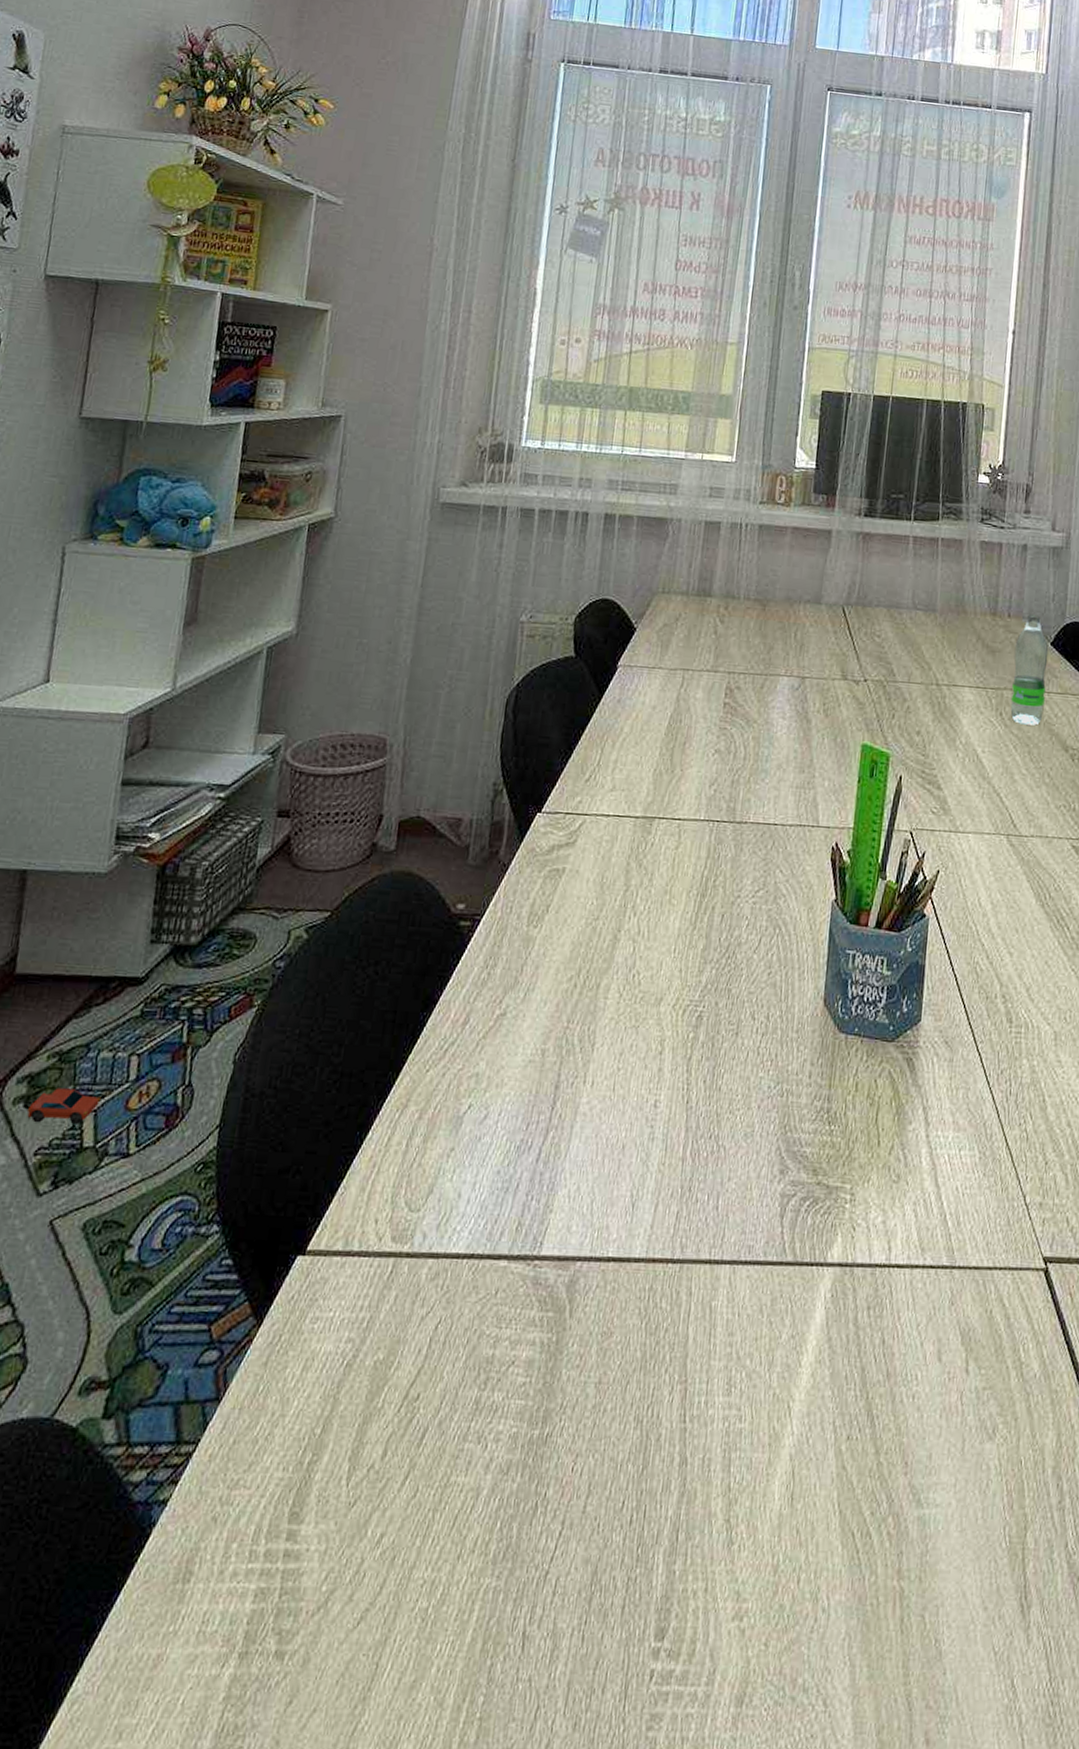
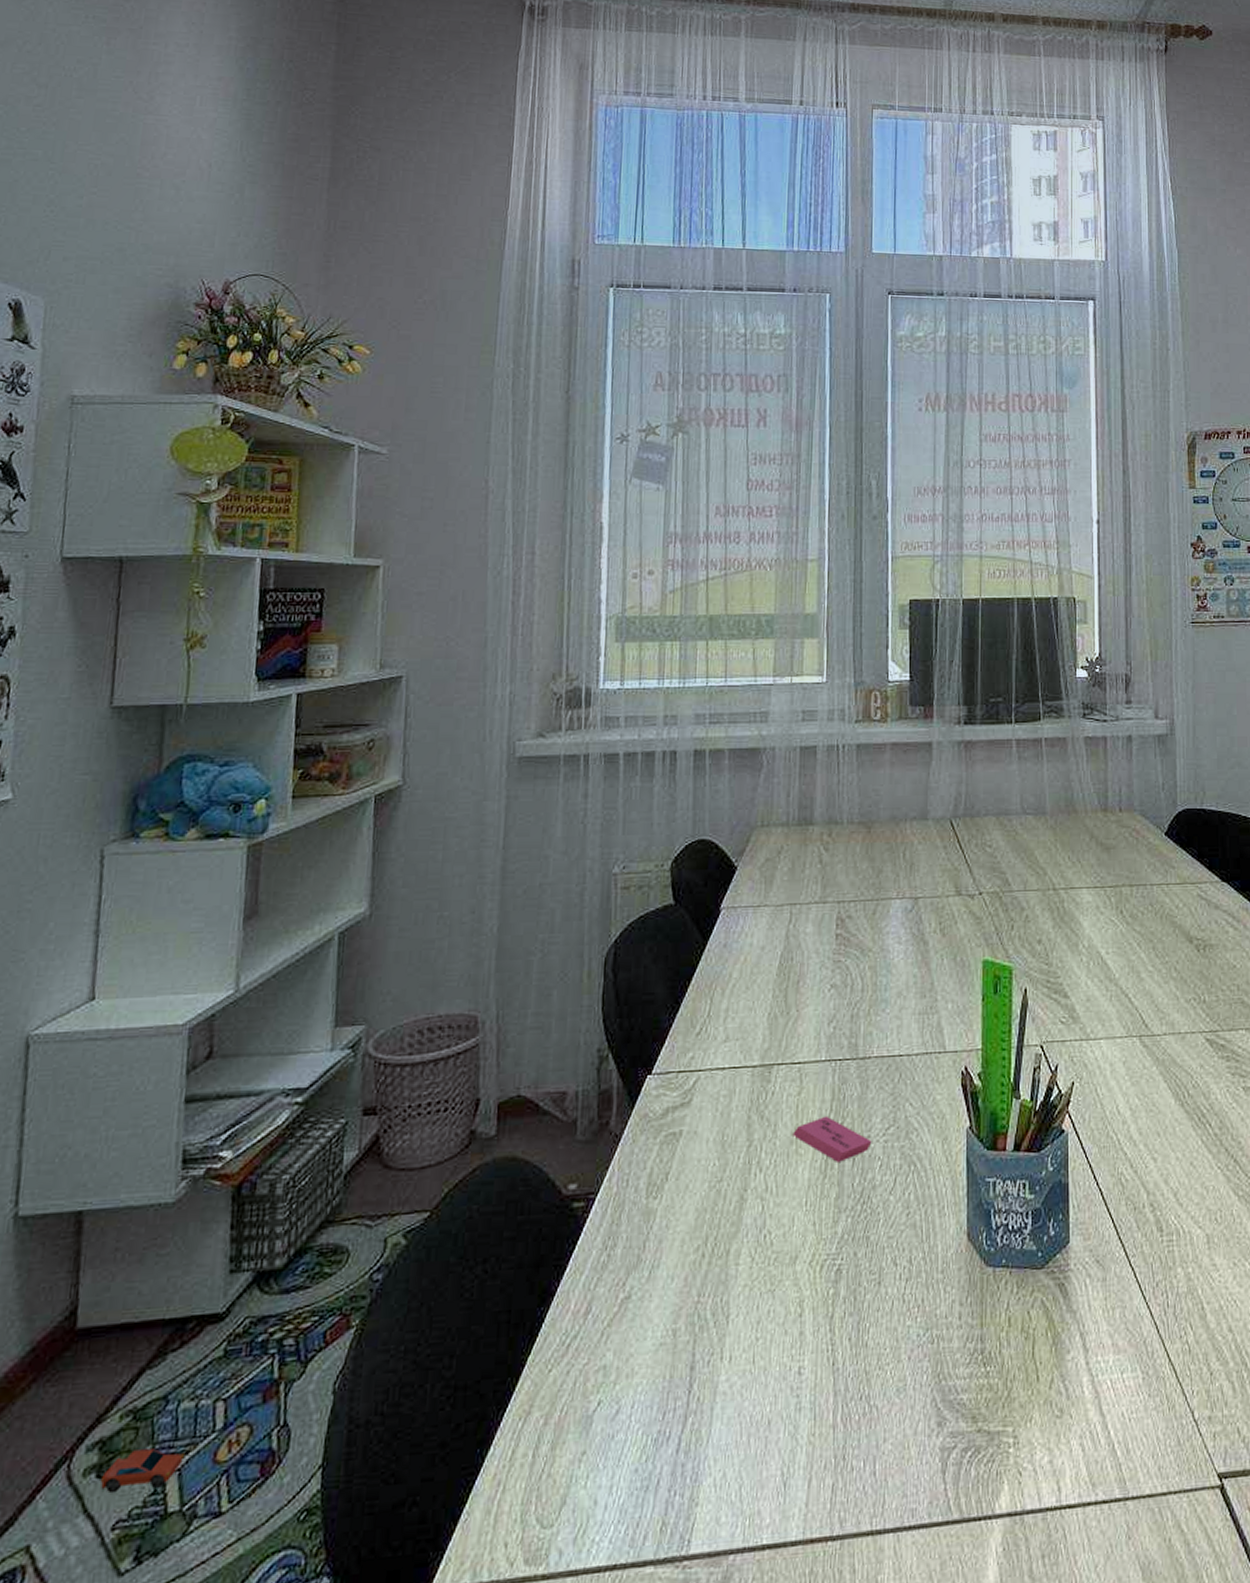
eraser: none [667,871,742,917] -> present [793,1116,872,1162]
bottle: present [1010,614,1049,725] -> none [1129,806,1164,920]

